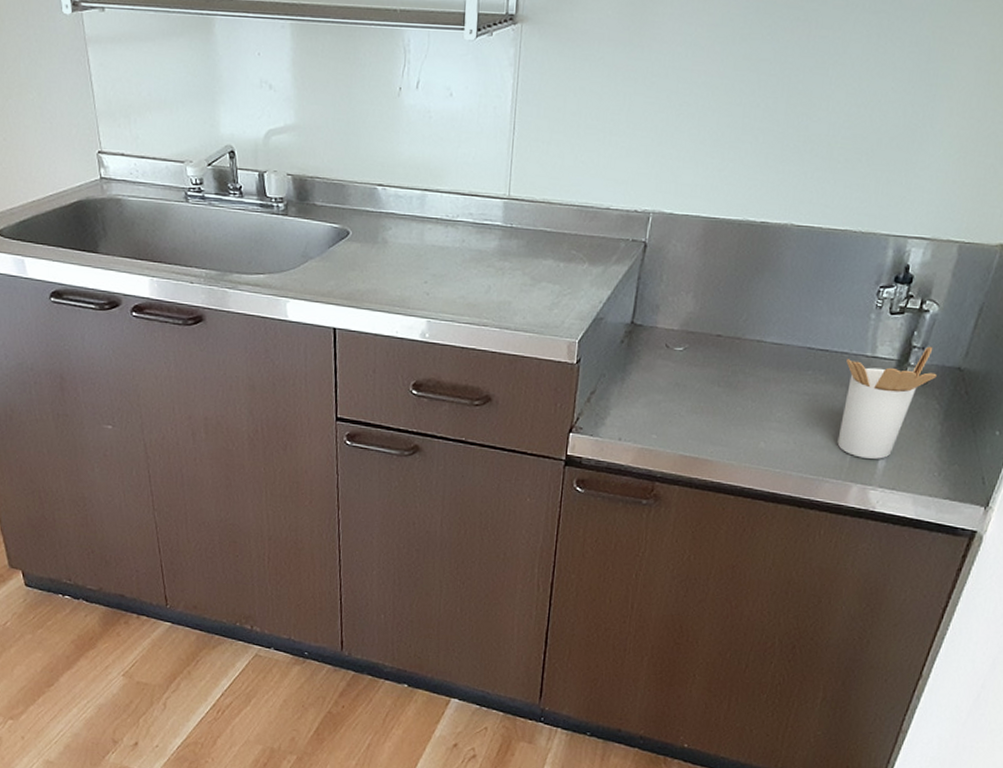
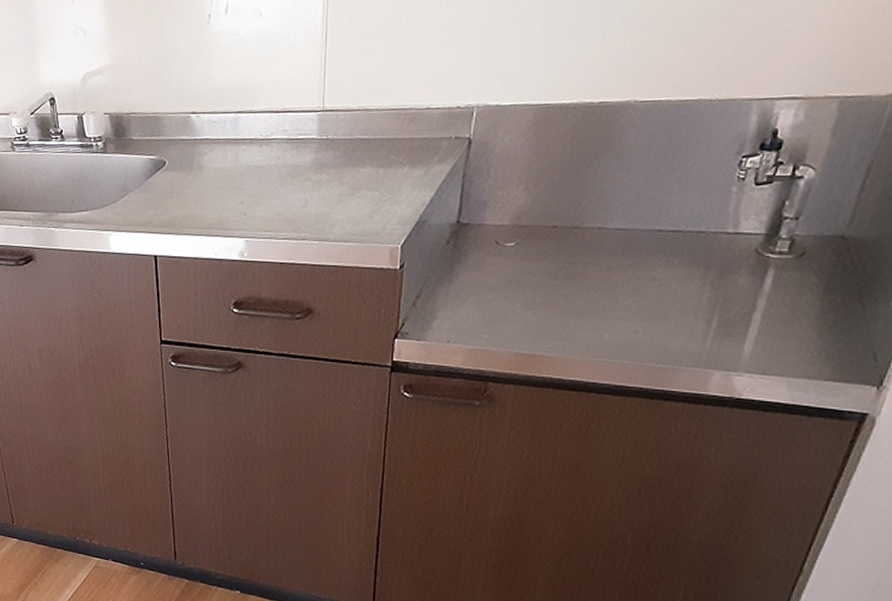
utensil holder: present [837,346,937,459] -> none [694,216,814,343]

